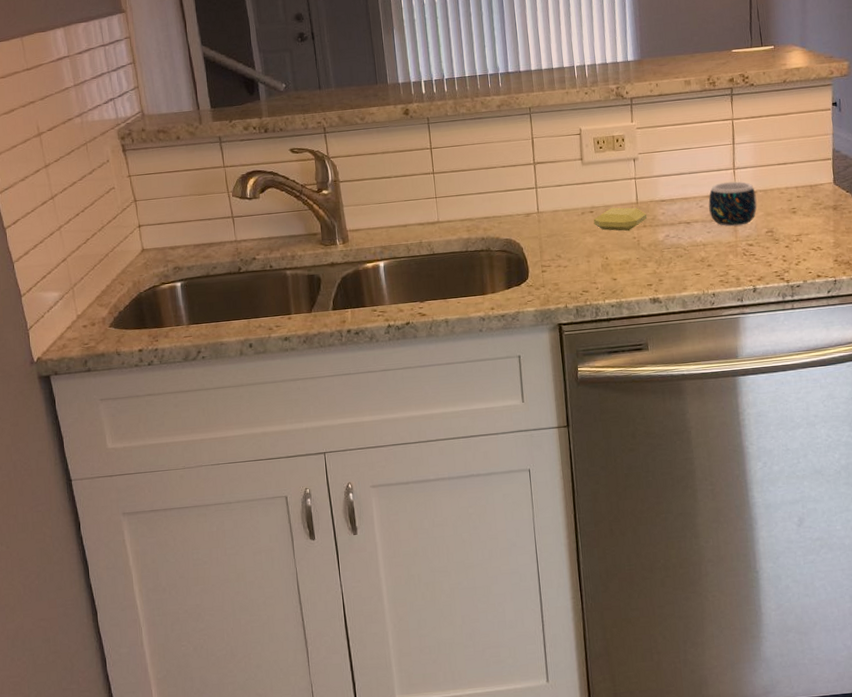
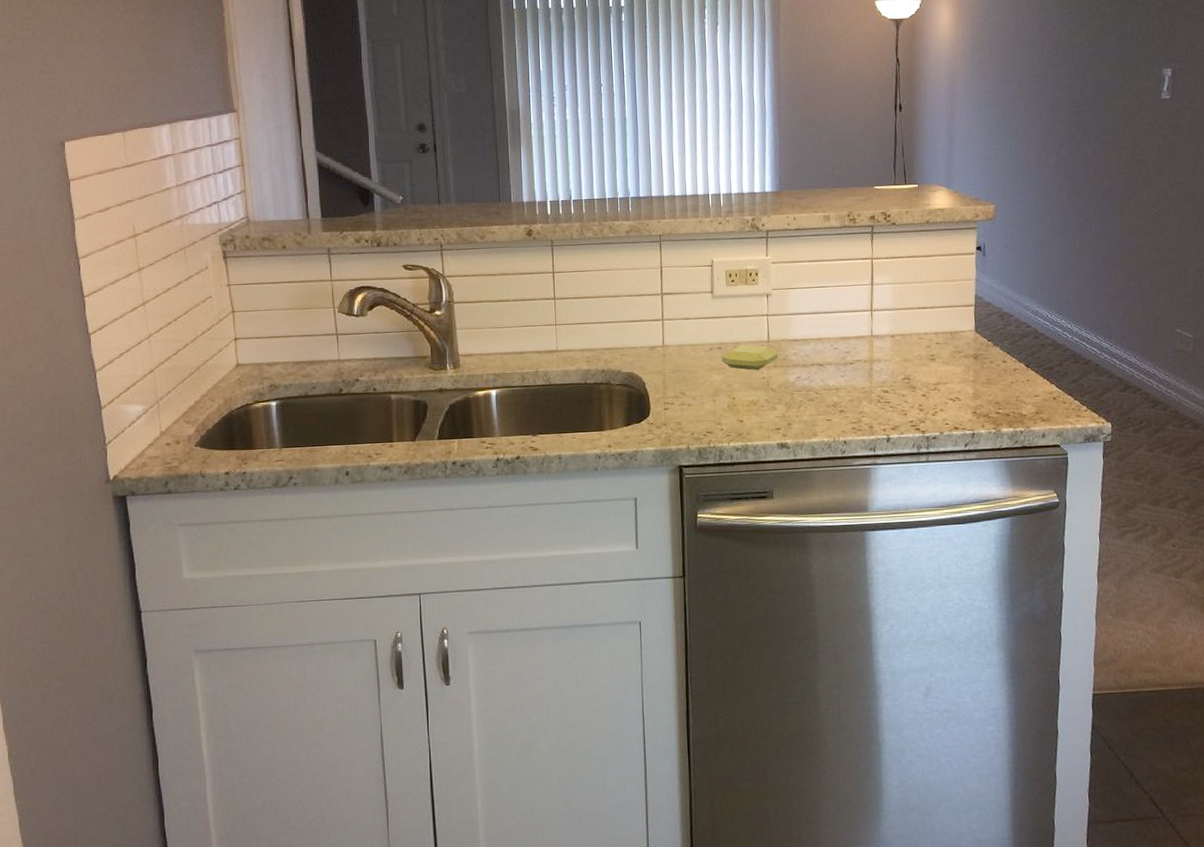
mug: present [708,181,757,227] -> none [843,324,895,371]

